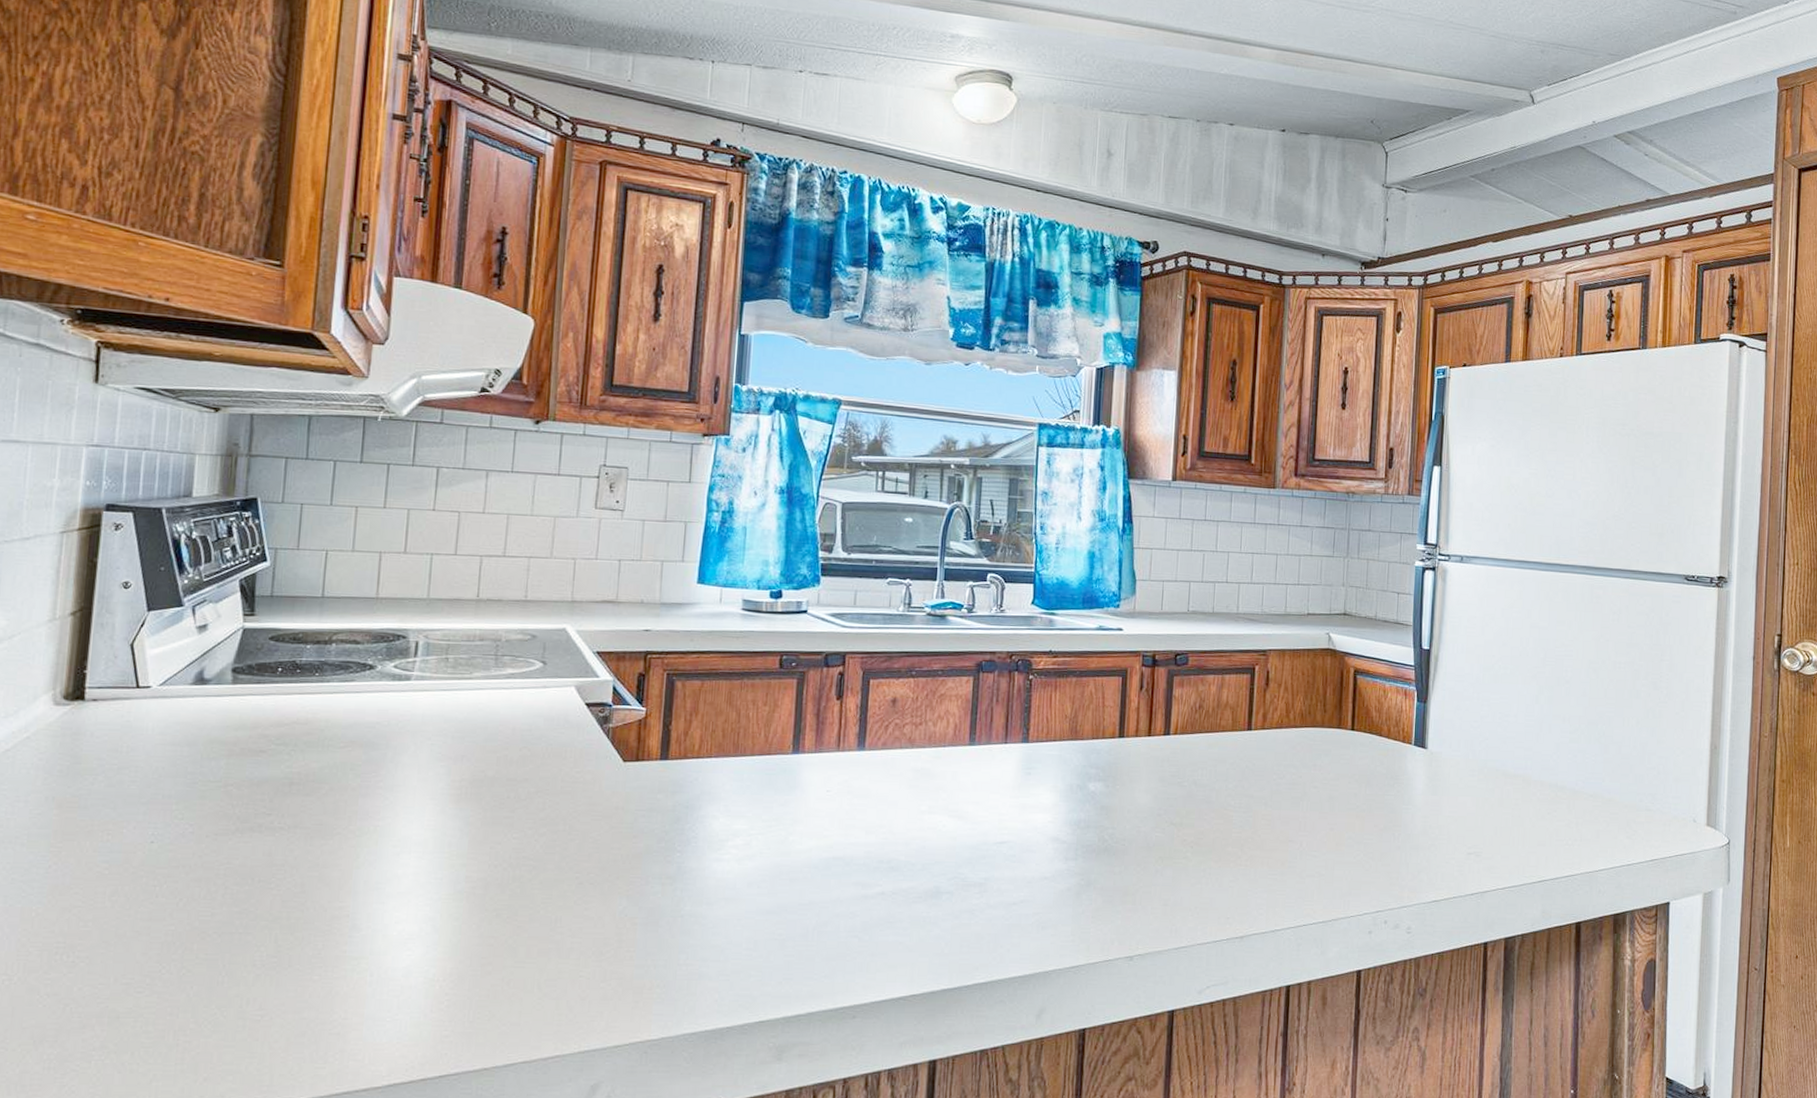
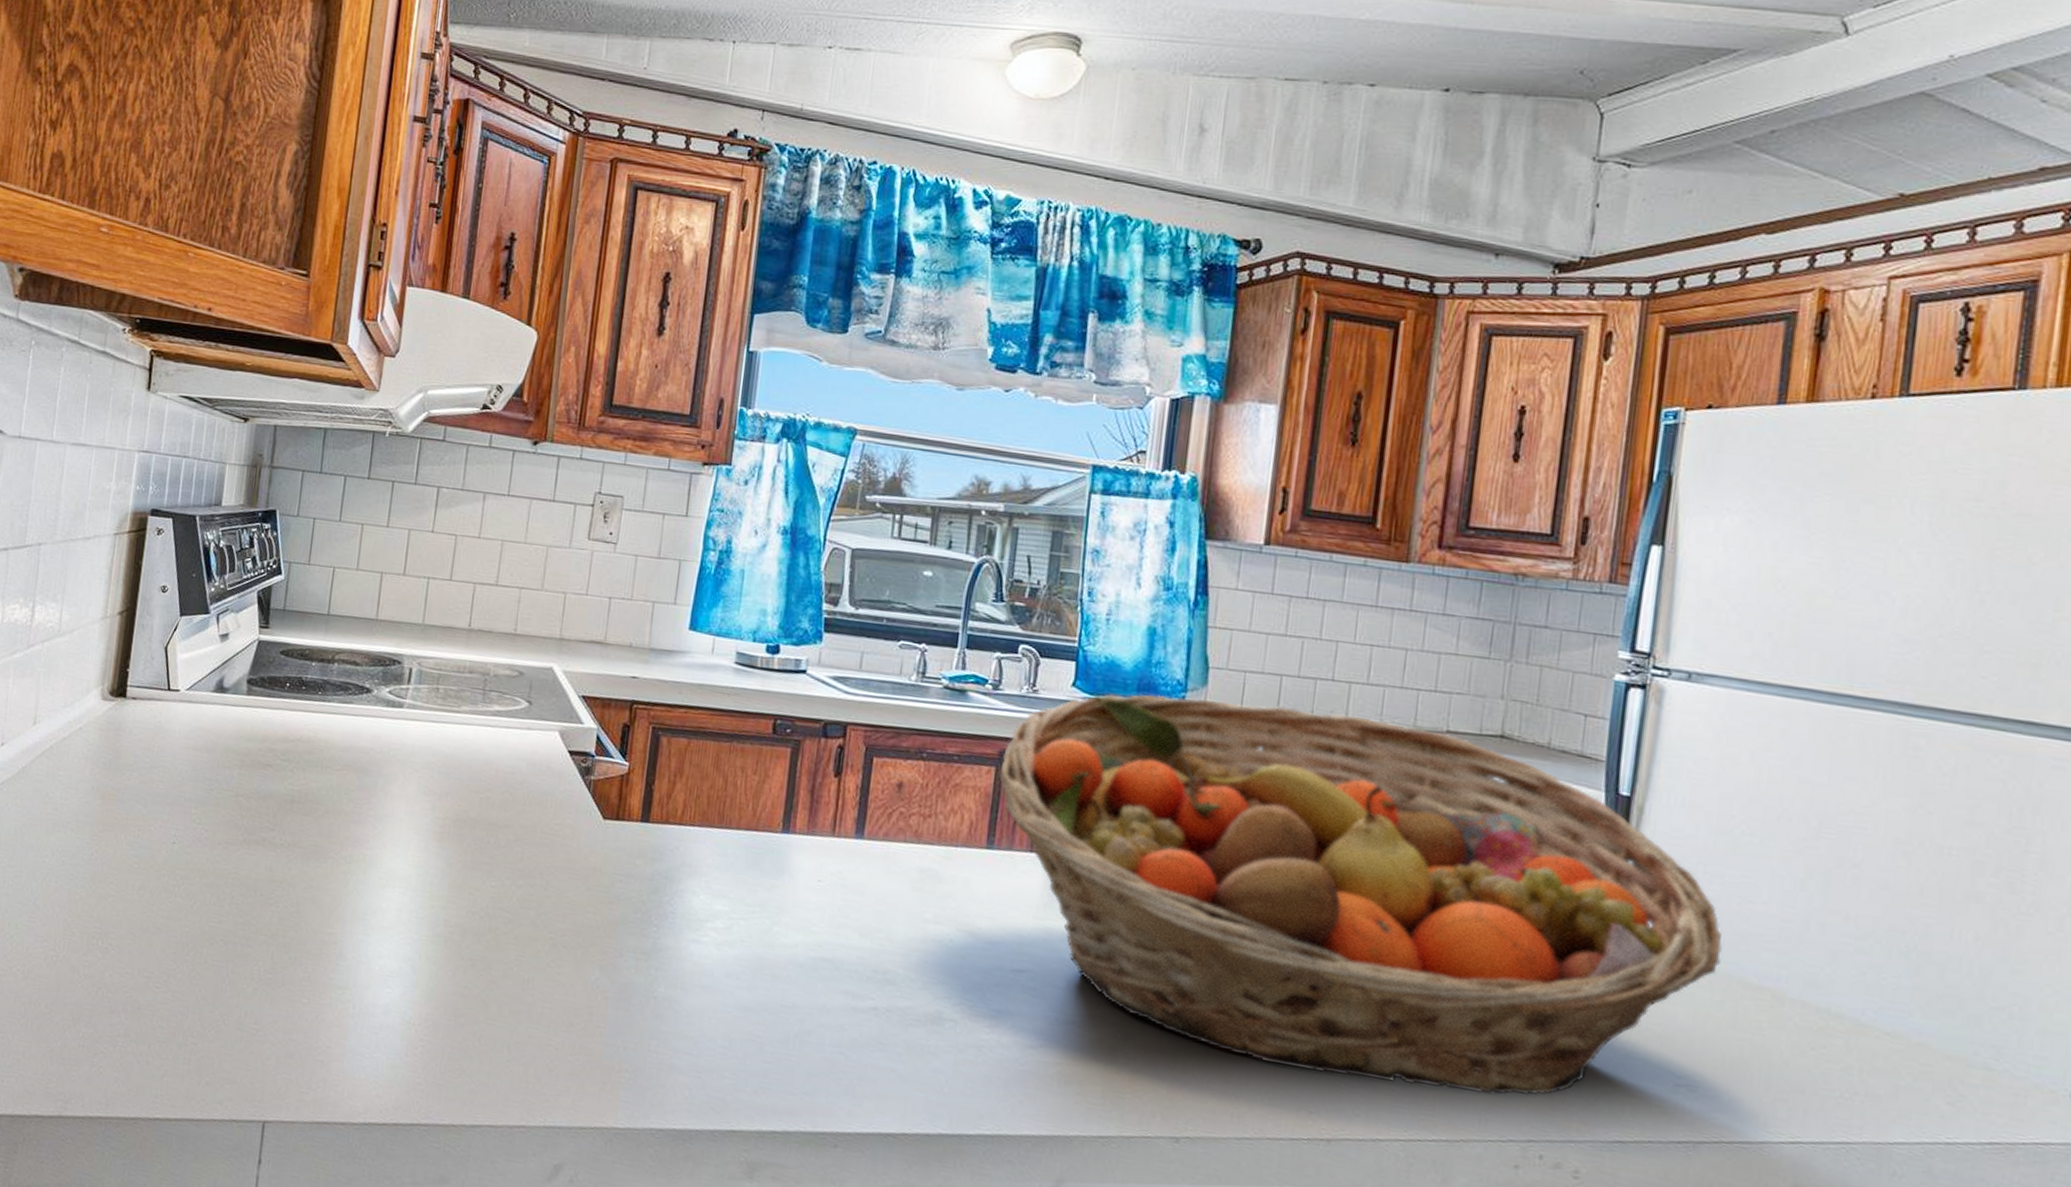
fruit basket: none [977,605,1491,886] -> present [999,694,1722,1096]

